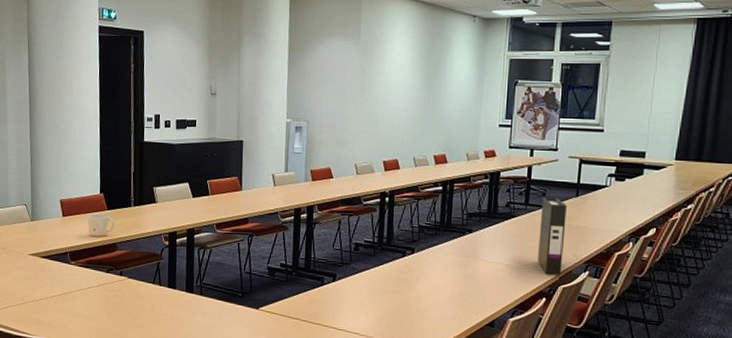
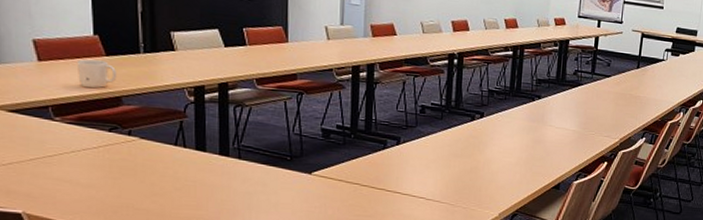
binder: present [538,196,567,275] -> none [601,66,629,141]

